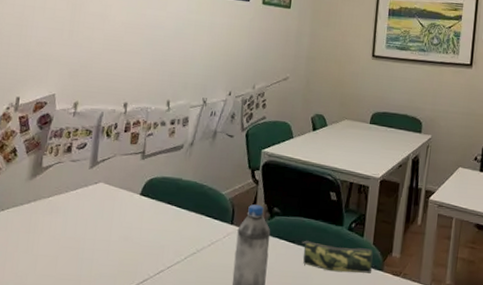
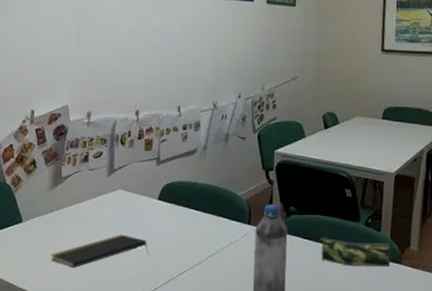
notepad: none [23,229,126,264] -> present [50,234,148,269]

